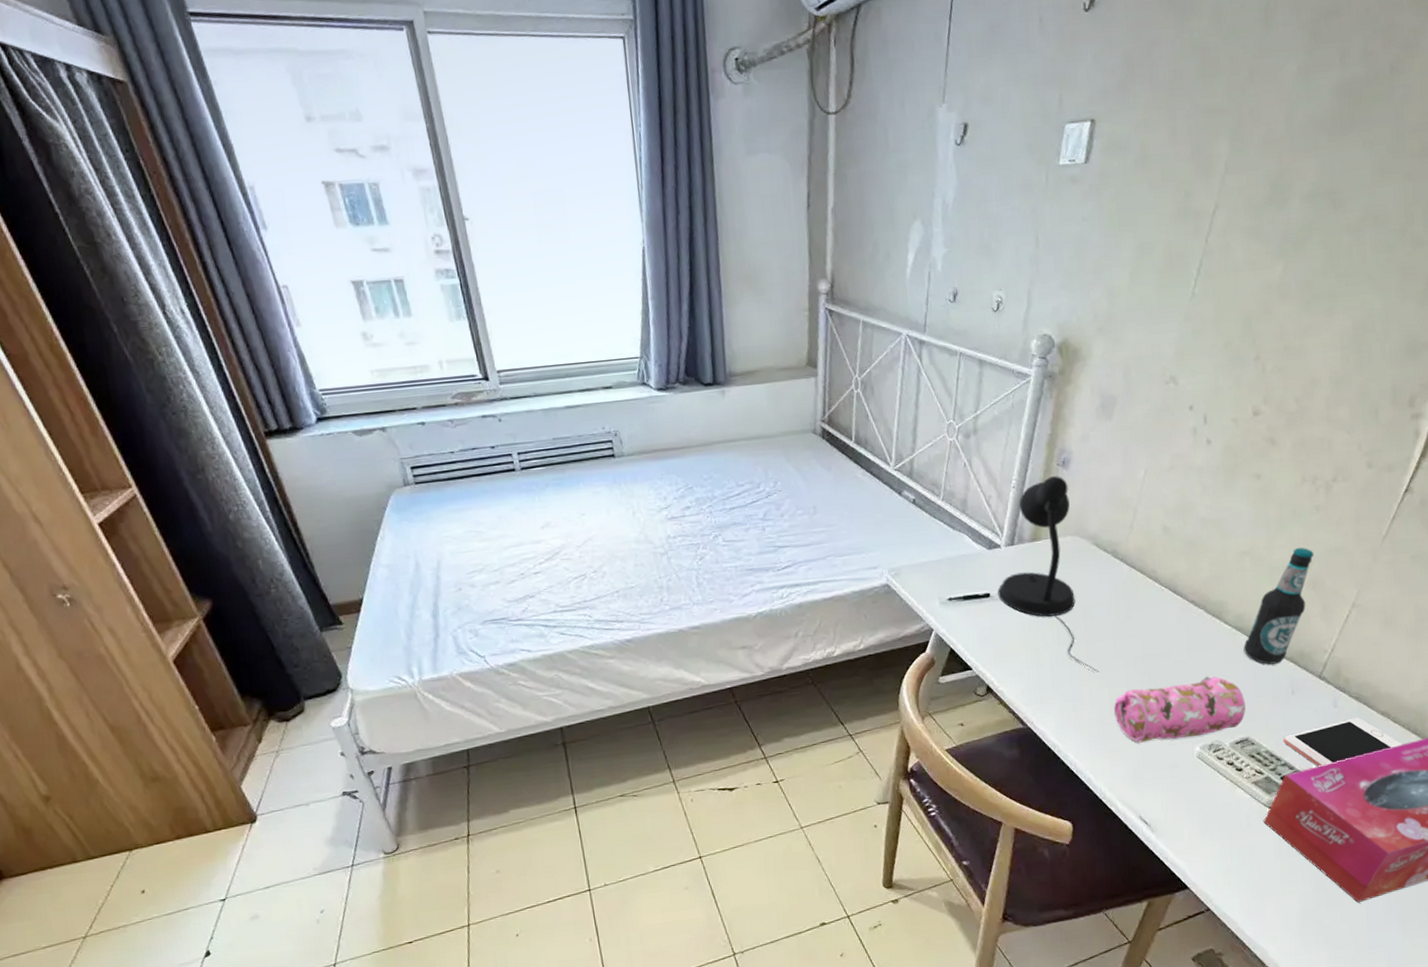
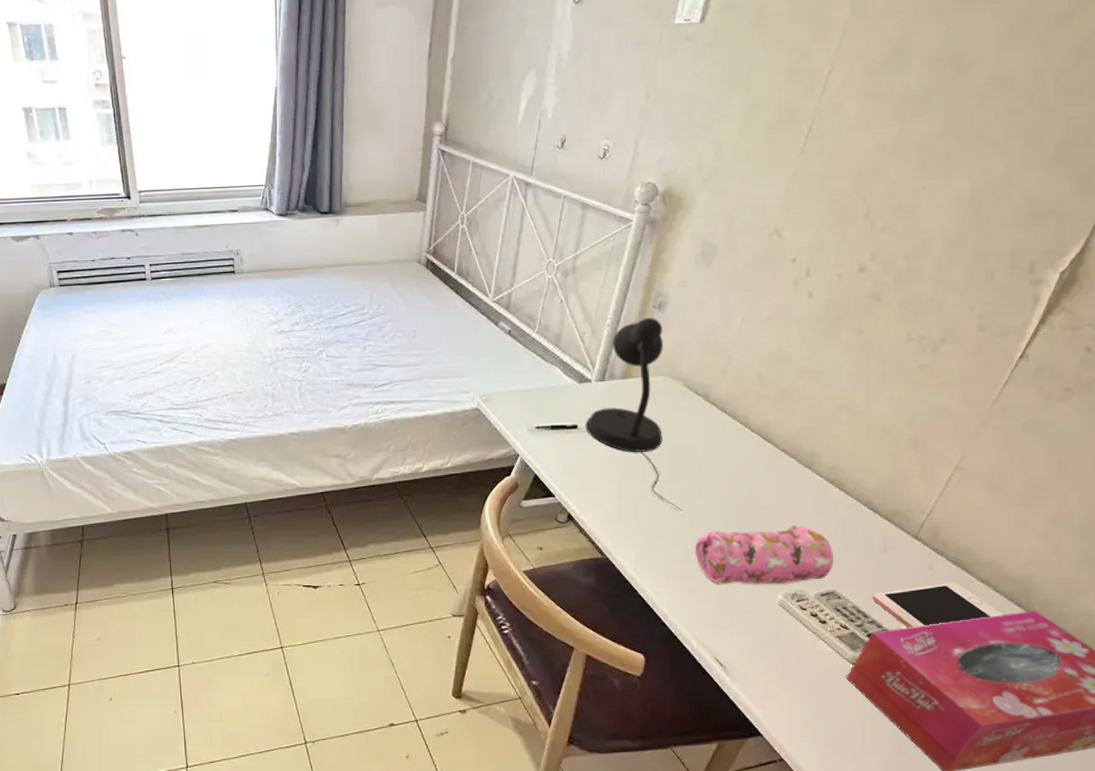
bottle: present [1243,547,1314,665] -> none [835,405,916,520]

